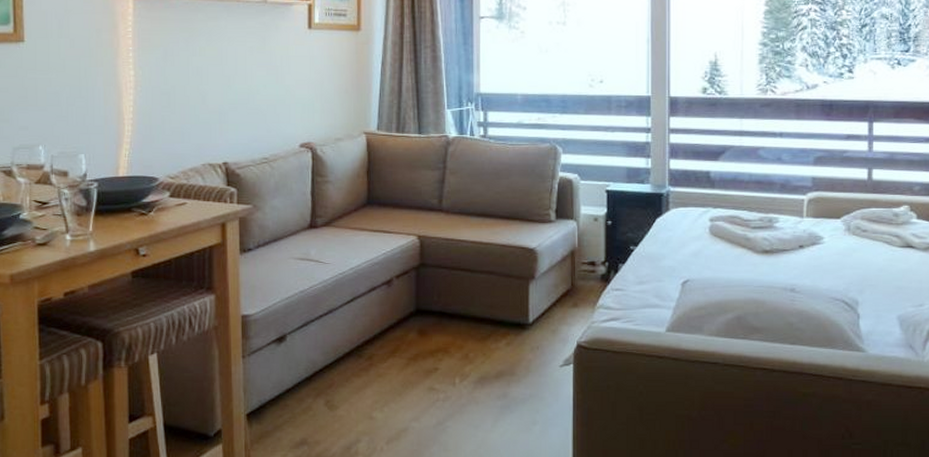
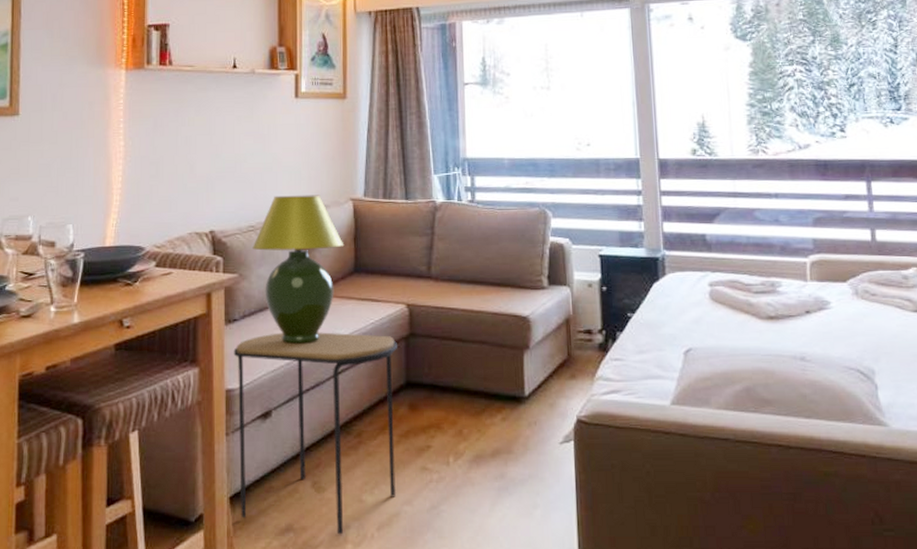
side table: none [248,262,408,448] -> present [233,332,397,535]
table lamp: none [266,128,358,274] -> present [252,195,345,345]

